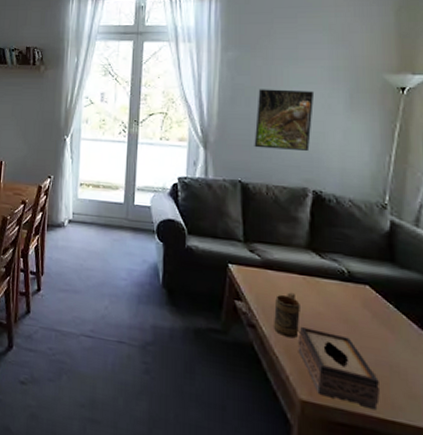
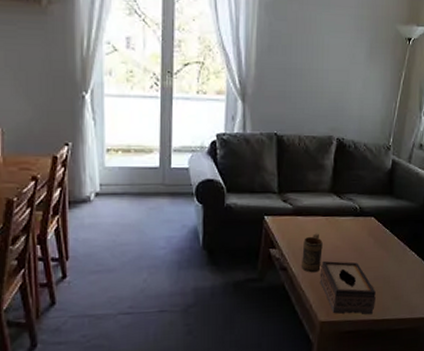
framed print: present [254,89,315,152] -> none [289,36,342,101]

